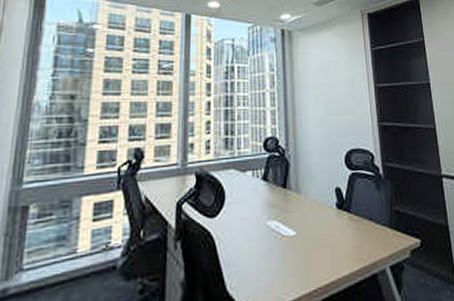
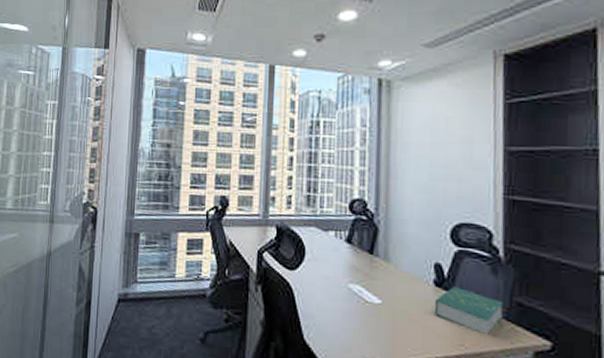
book: none [338,206,388,244] -> present [434,287,504,334]

